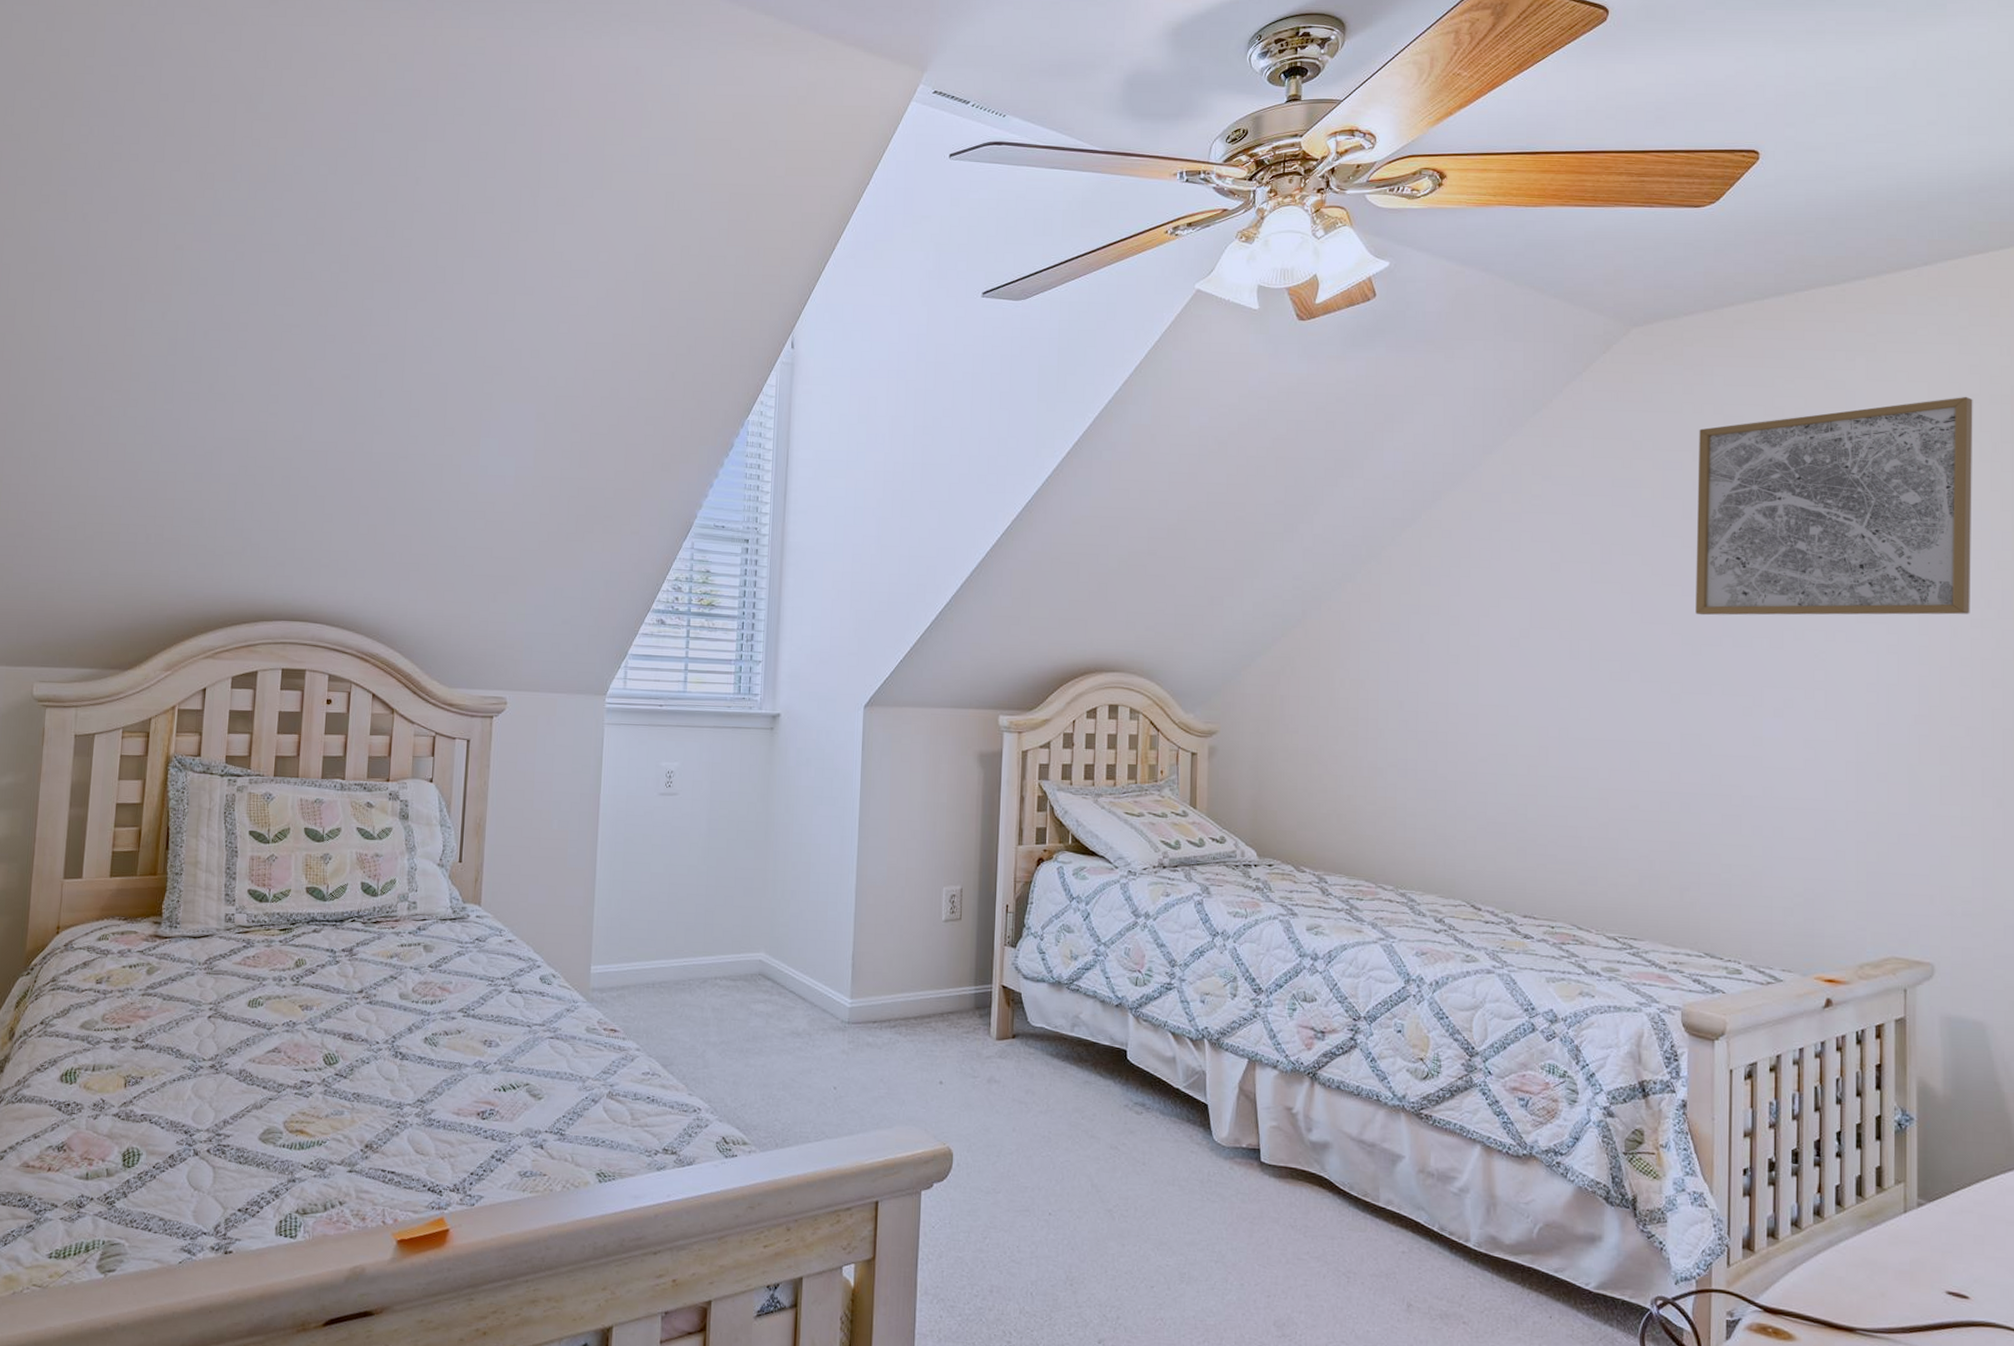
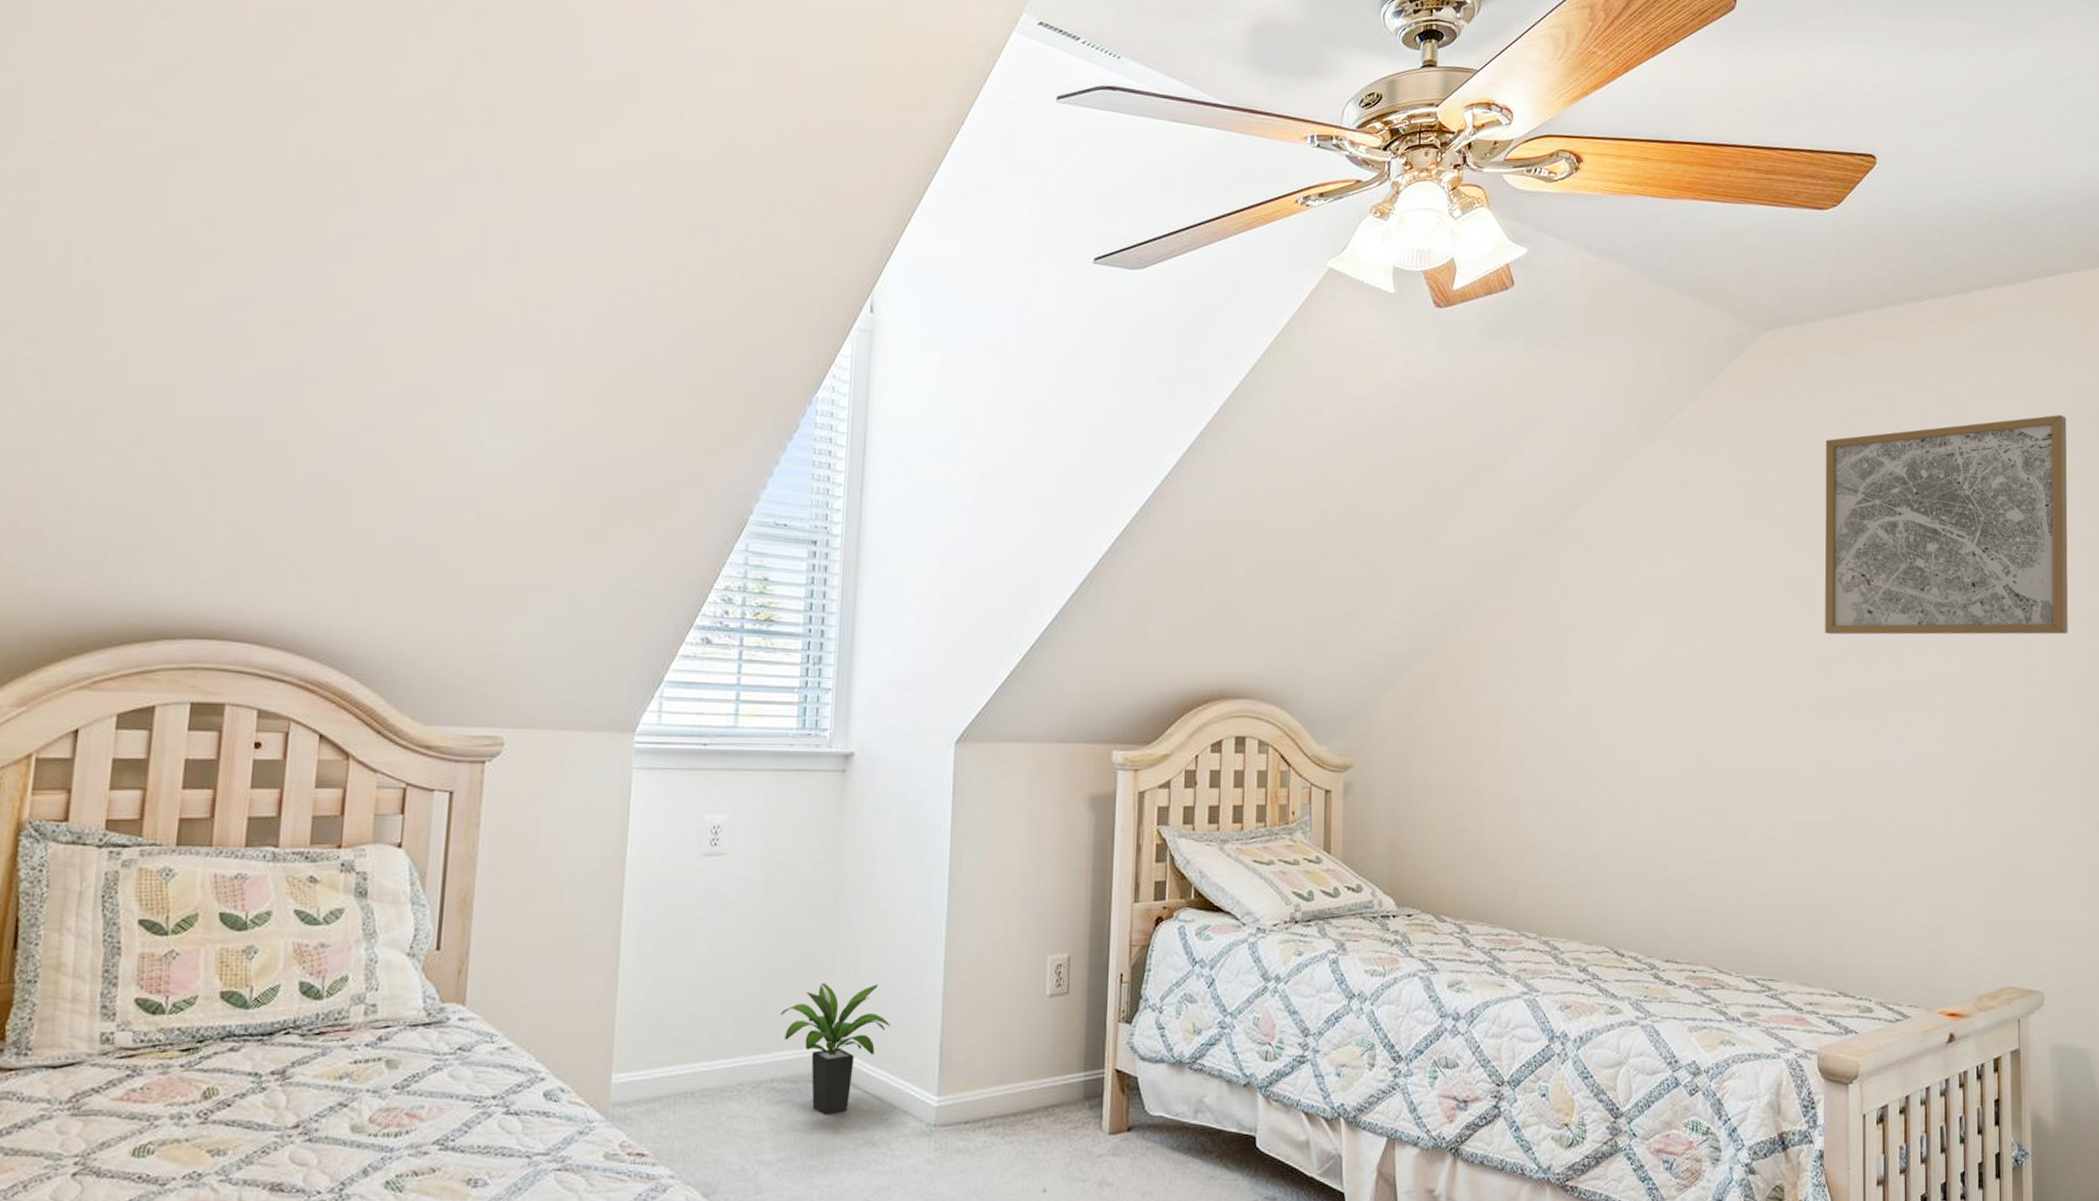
potted plant: none [722,901,811,1008] -> present [780,982,890,1114]

